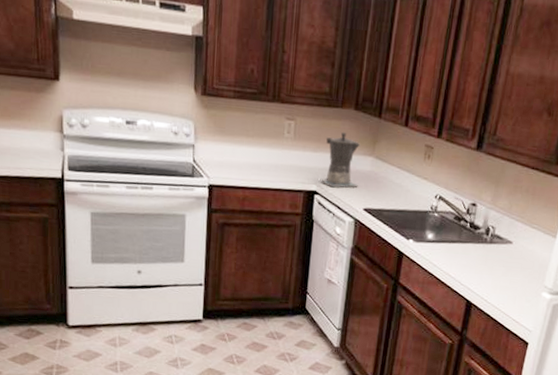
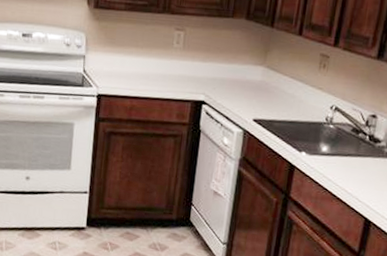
coffee maker: present [321,132,361,188] -> none [209,41,252,99]

